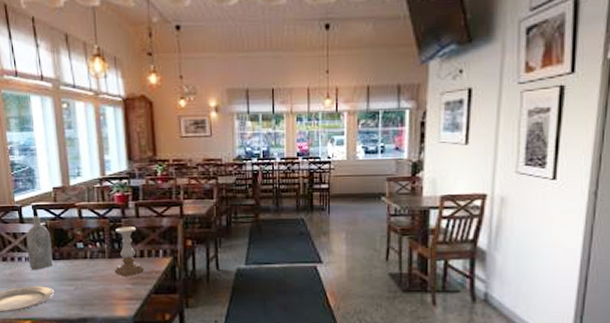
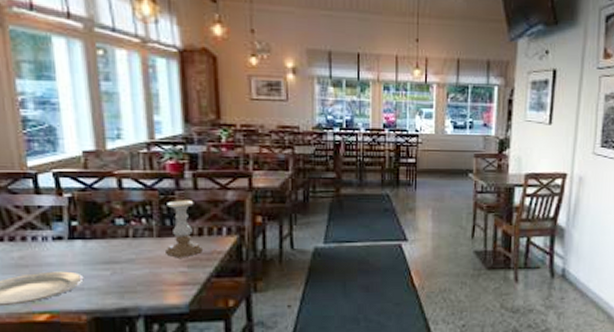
bottle: present [26,216,53,271] -> none [43,185,82,253]

